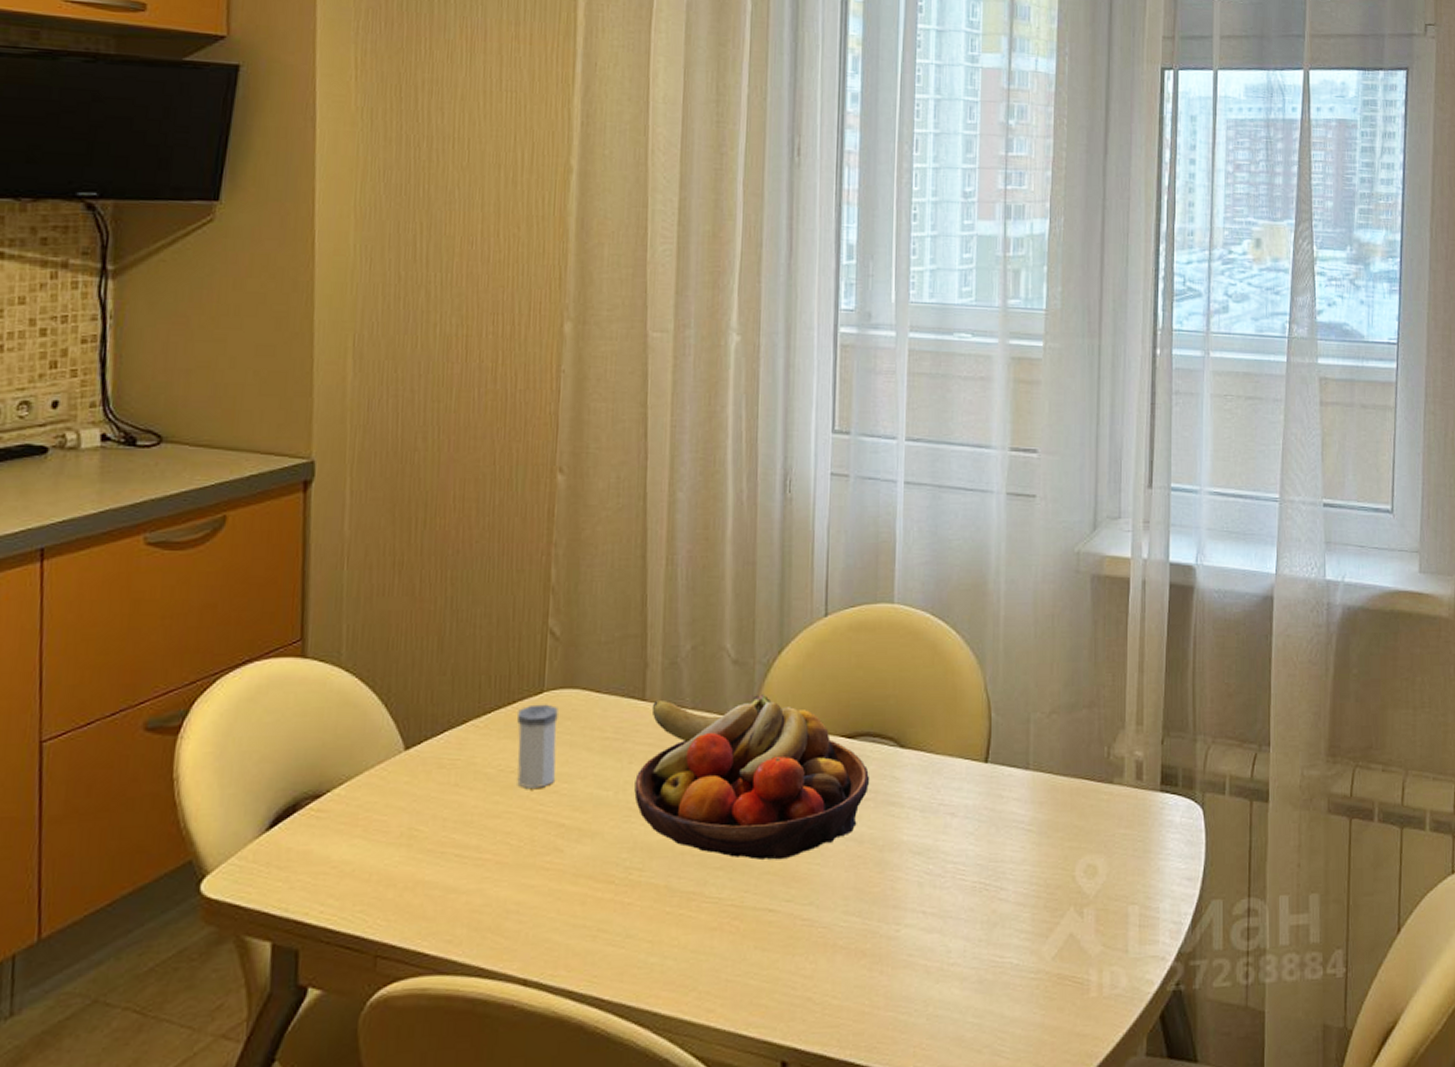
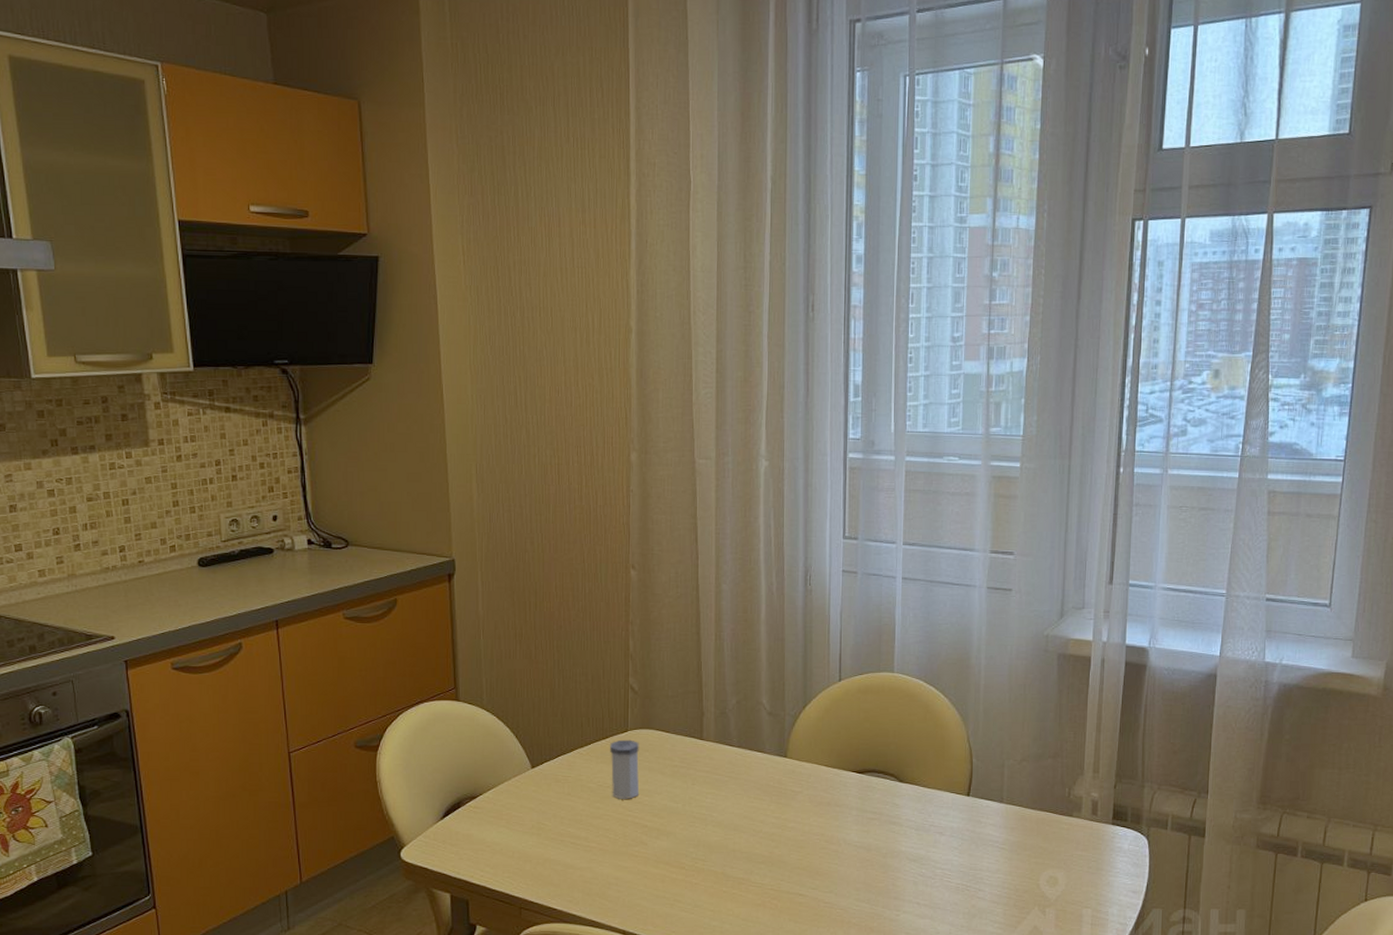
fruit bowl: present [634,693,870,860] -> none [697,737,876,859]

